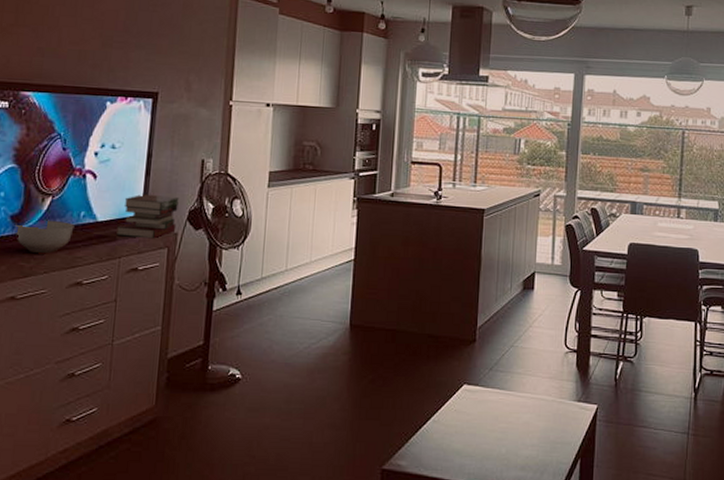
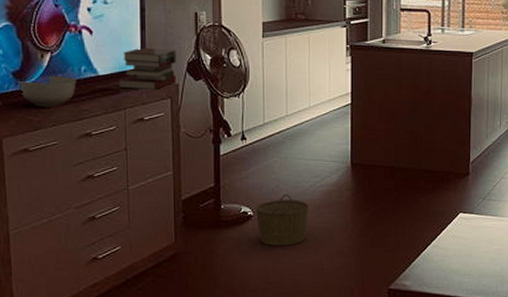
basket: none [244,355,302,414] -> present [255,193,310,246]

